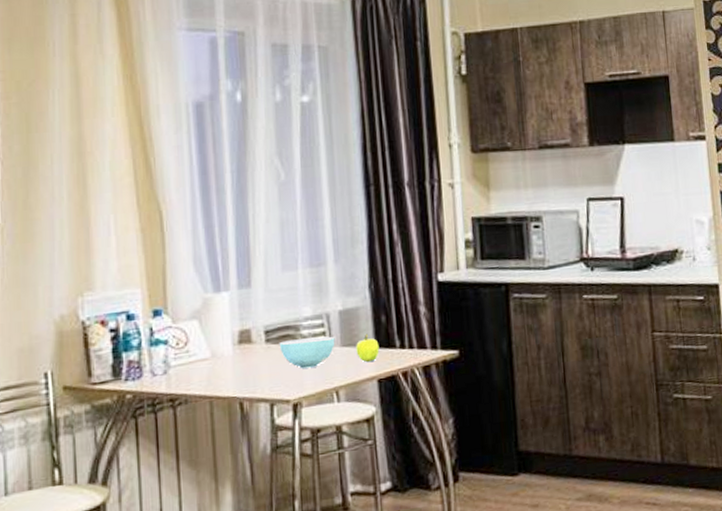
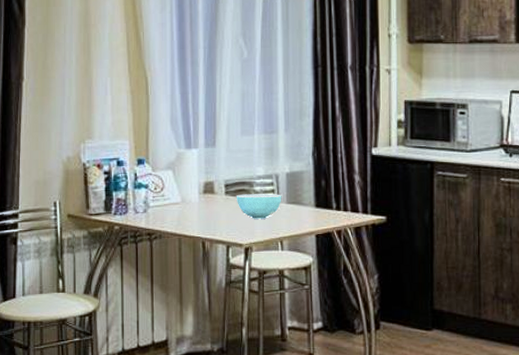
fruit: present [356,333,380,363] -> none [299,194,318,219]

